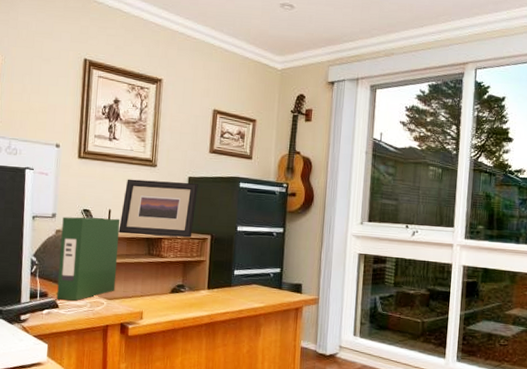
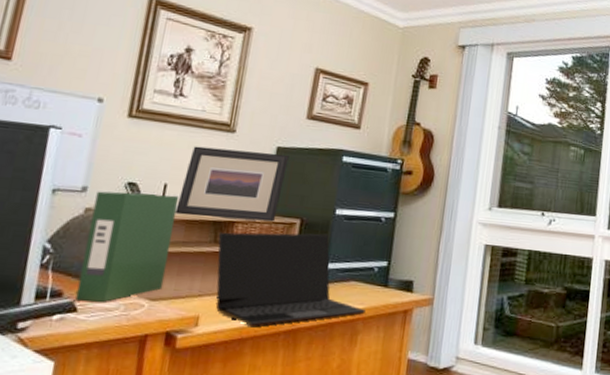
laptop: none [151,246,266,321] -> present [215,232,366,328]

